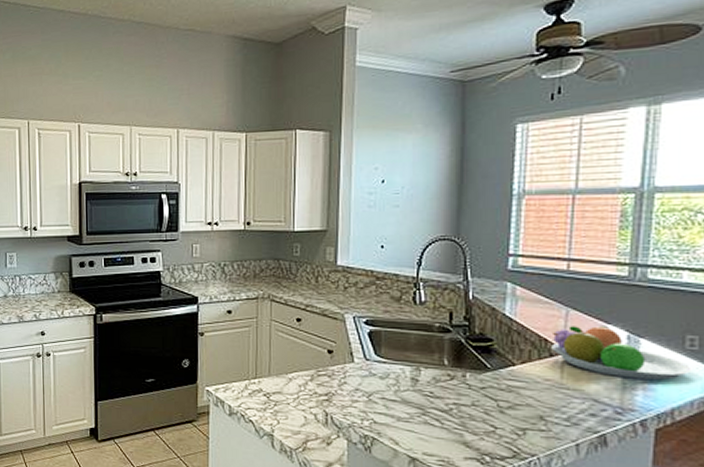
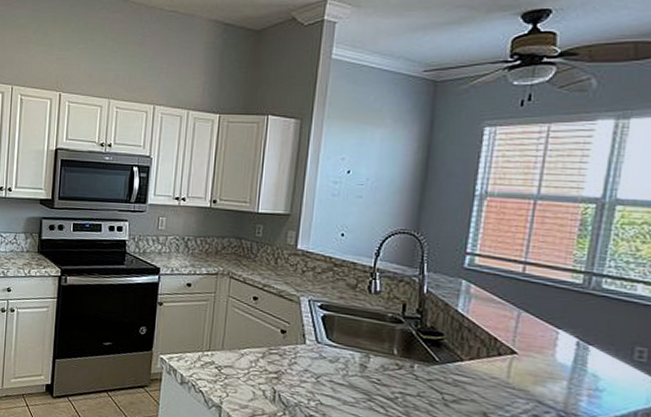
fruit bowl: present [551,326,692,380] -> none [500,327,639,389]

